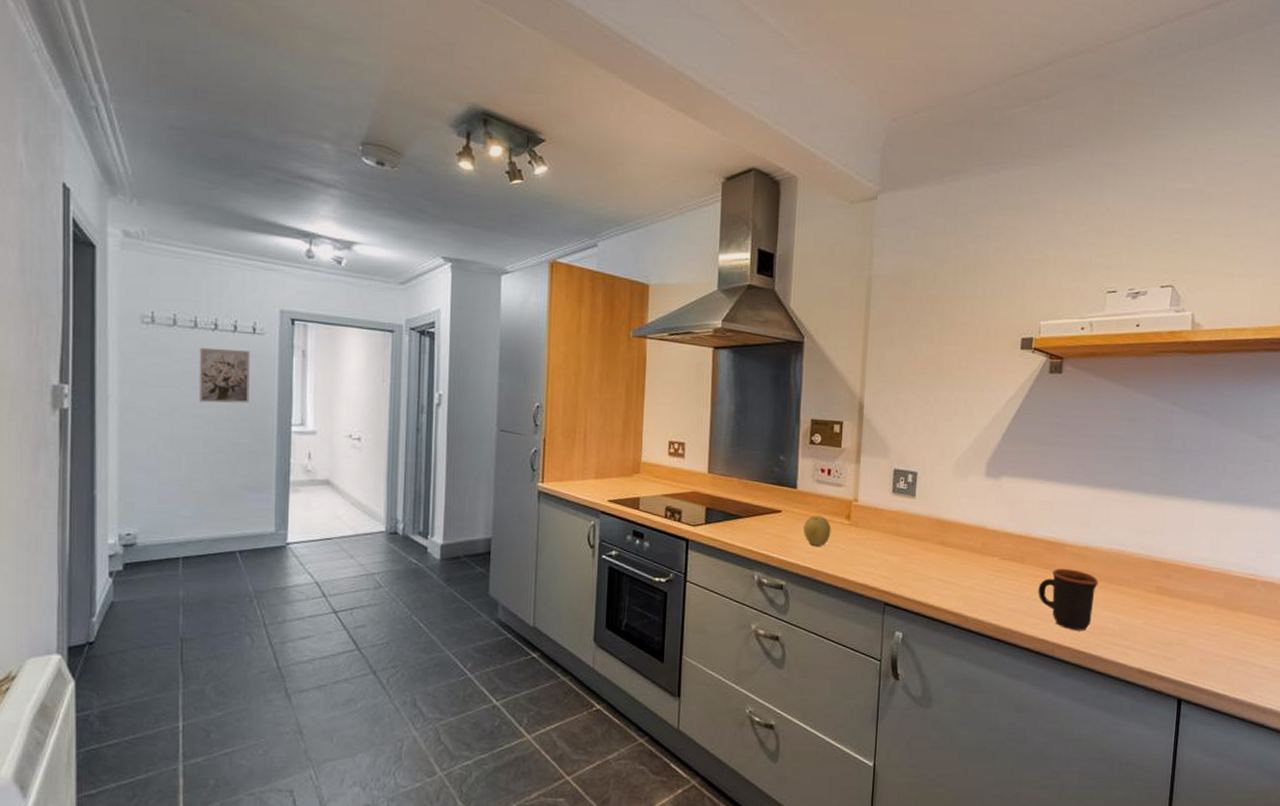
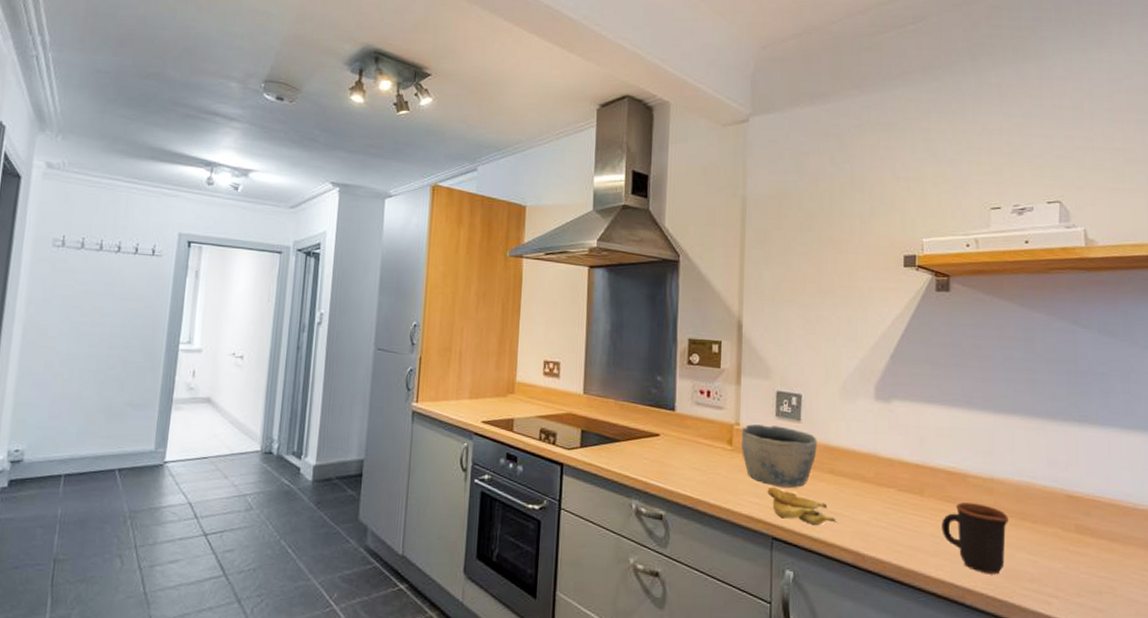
wall art: present [198,347,250,404] -> none [96,268,148,322]
fruit: present [803,516,831,547] -> none [682,440,713,474]
bowl: none [858,500,930,558] -> present [741,424,817,488]
banana: none [881,557,944,591] -> present [767,486,837,525]

